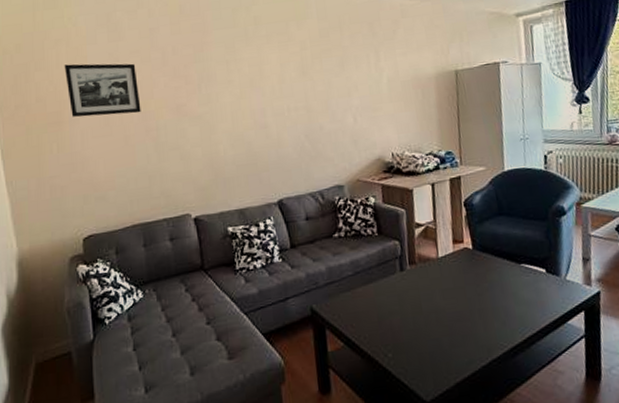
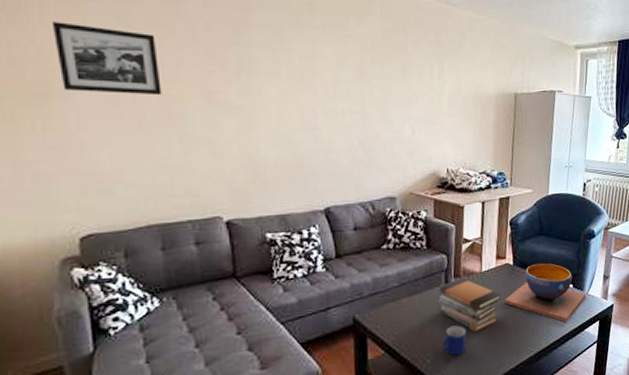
book stack: none [395,265,463,324] -> present [439,278,502,333]
mug: none [403,316,429,350] -> present [442,325,466,356]
decorative bowl: none [467,246,564,313] -> present [504,263,586,322]

